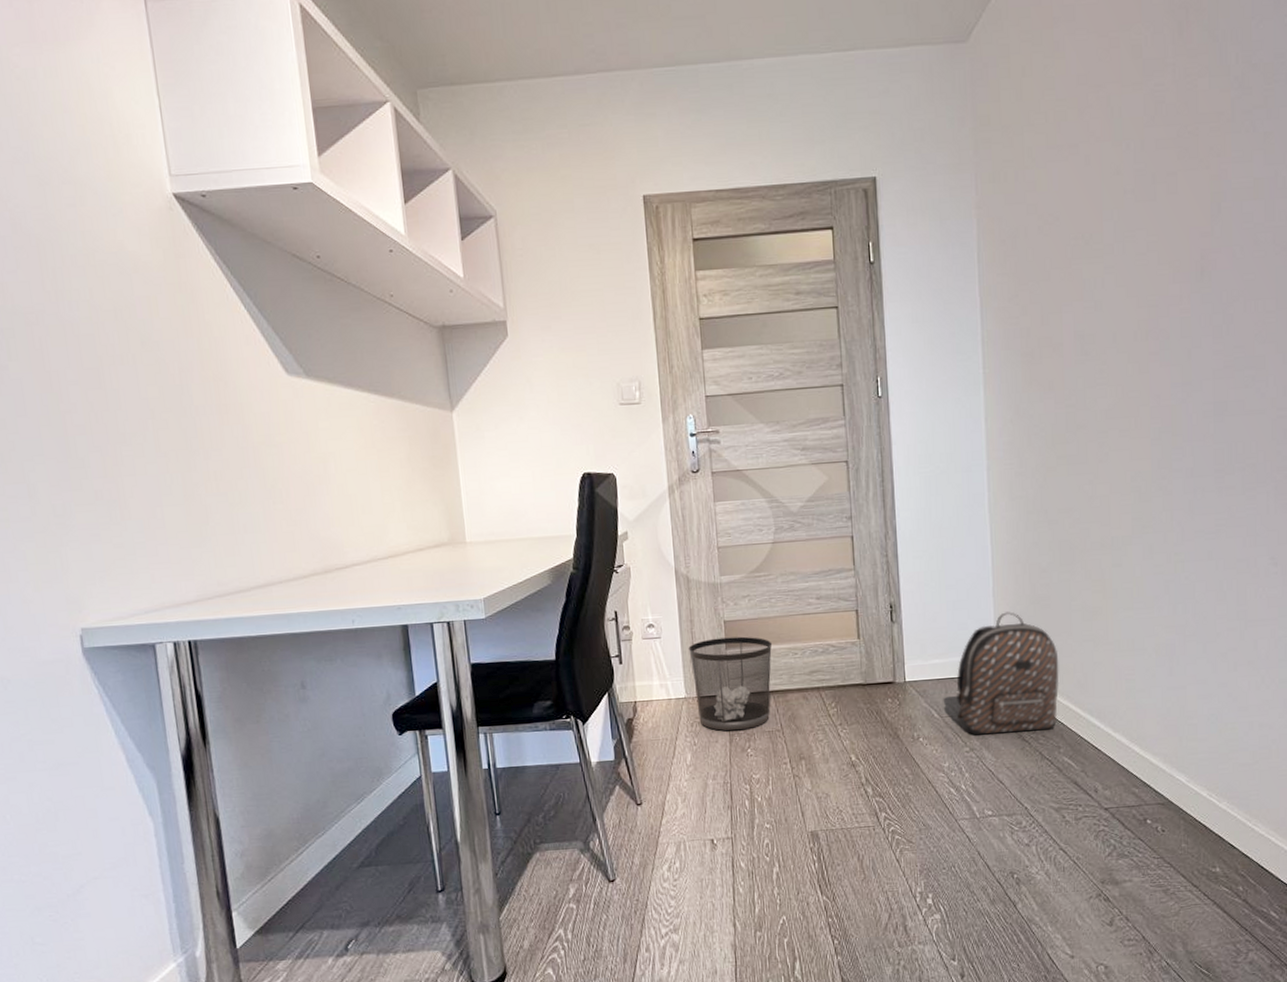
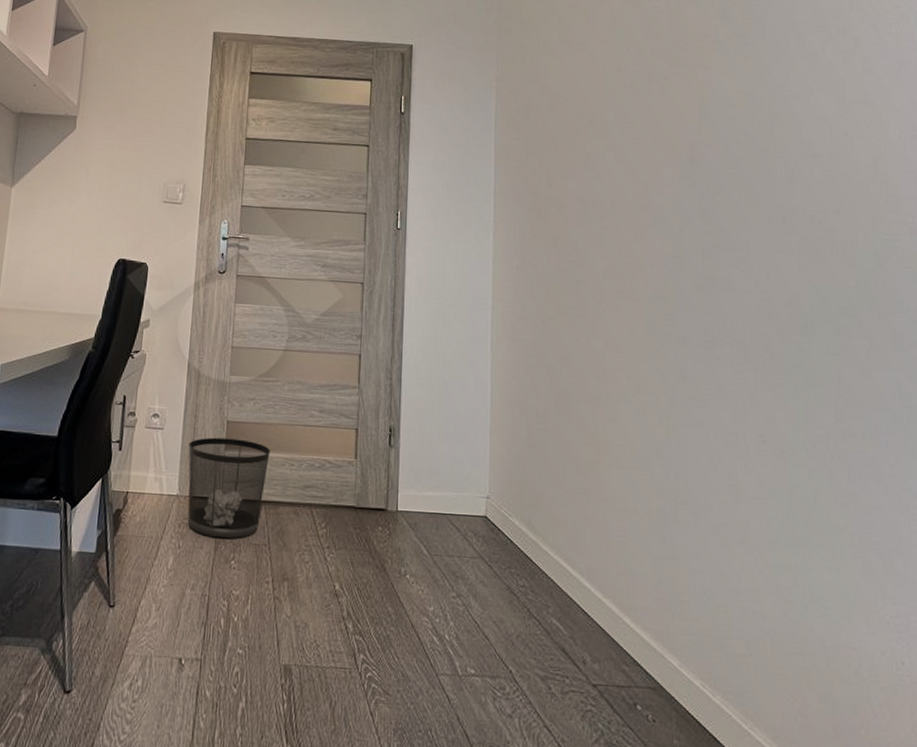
backpack: present [955,612,1060,736] -> none [445,452,551,586]

